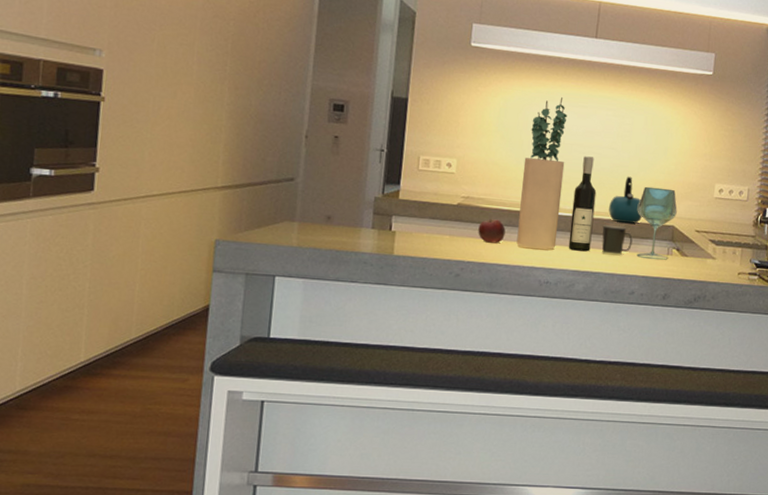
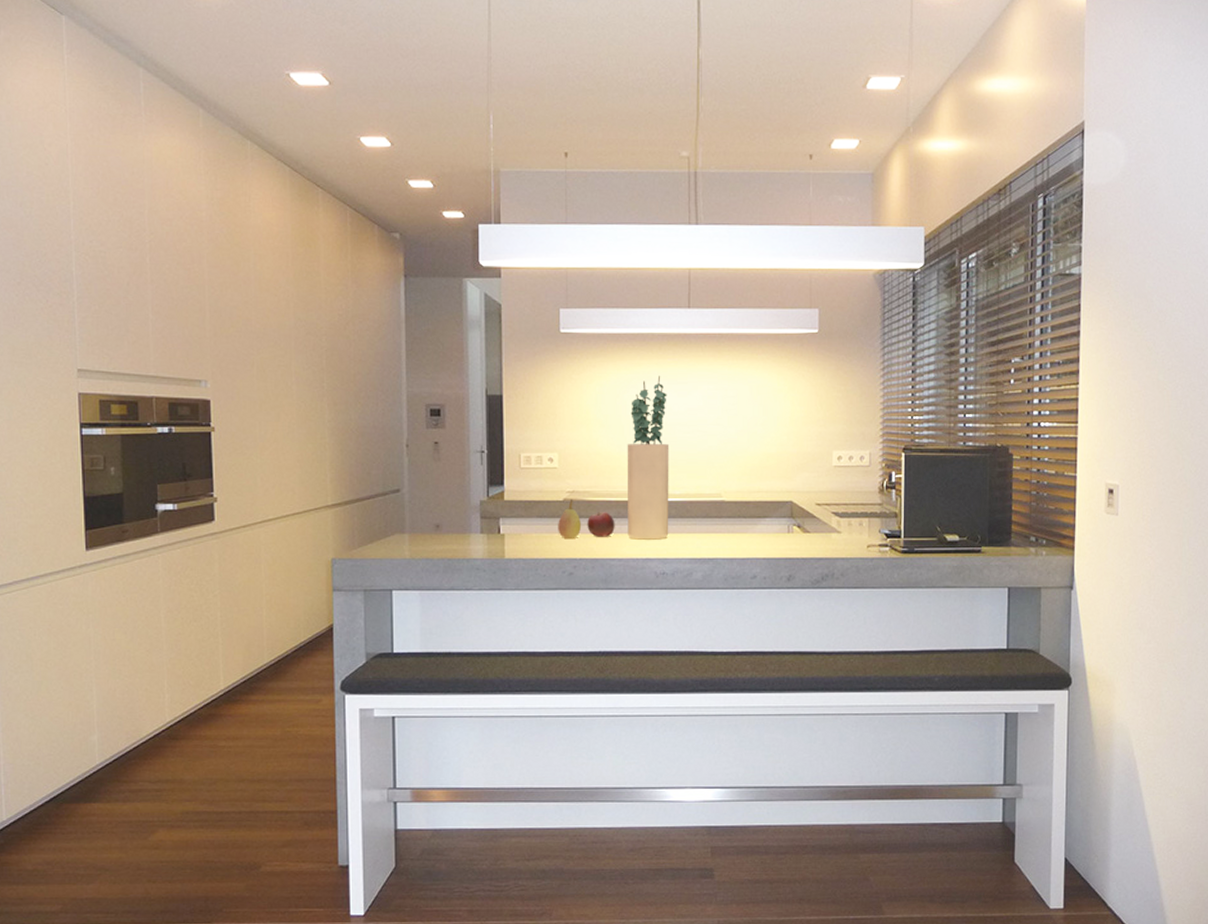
fruit: none [449,204,473,243] -> present [558,499,582,540]
bottle: present [568,156,597,252] -> none [682,436,706,537]
mug: present [601,225,633,256] -> none [715,507,749,539]
kettle: present [608,176,642,224] -> none [721,452,757,502]
wine glass: present [637,186,677,261] -> none [752,461,794,540]

